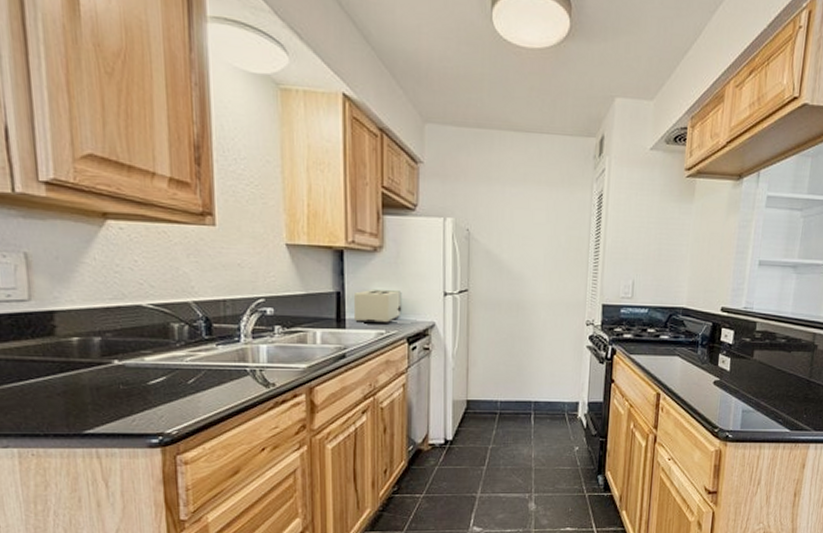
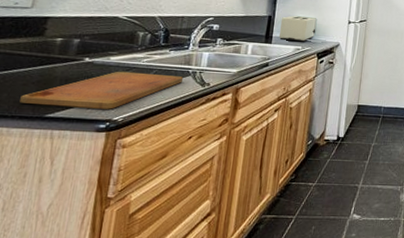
cutting board: none [48,374,241,421] -> present [19,71,184,109]

